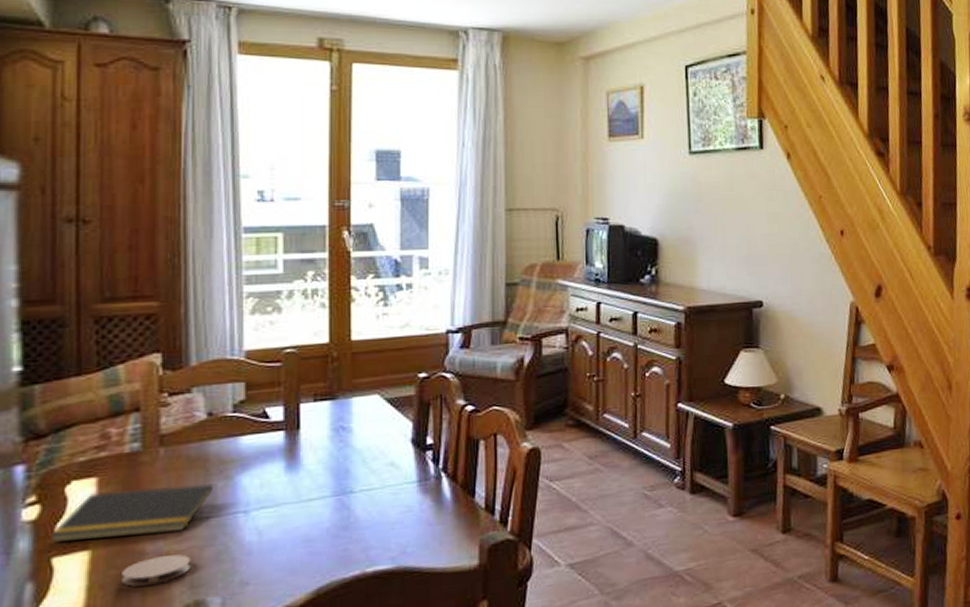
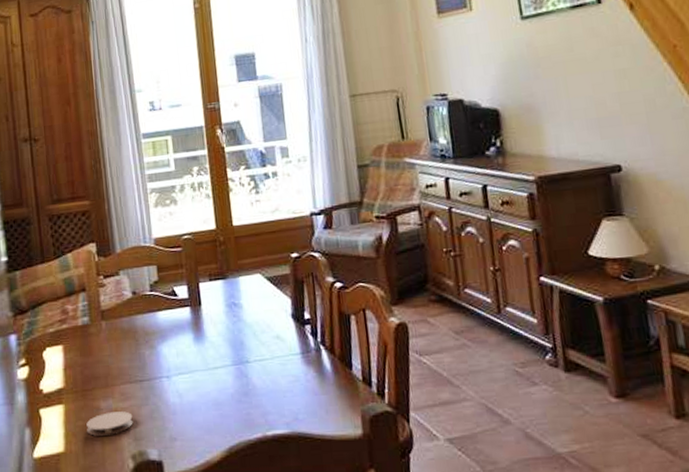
notepad: present [50,484,213,542] -> none [37,352,142,397]

